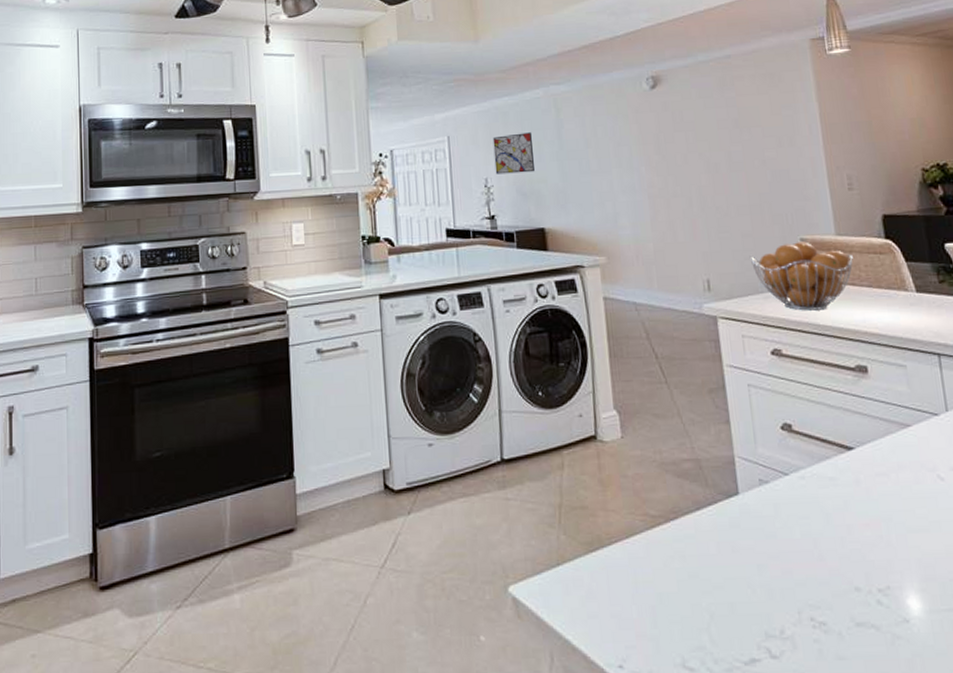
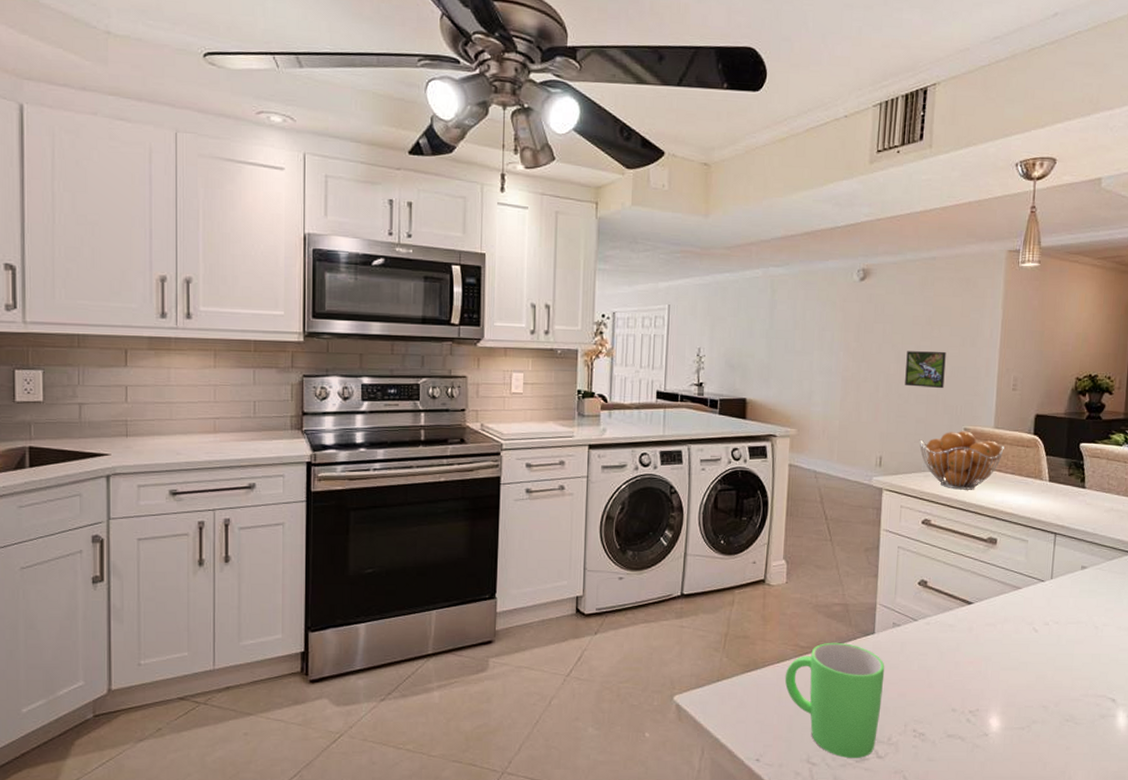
wall art: present [492,132,535,175] -> none [708,309,746,347]
mug: none [637,508,766,661] -> present [784,642,885,759]
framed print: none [717,154,767,198] -> present [905,351,946,389]

